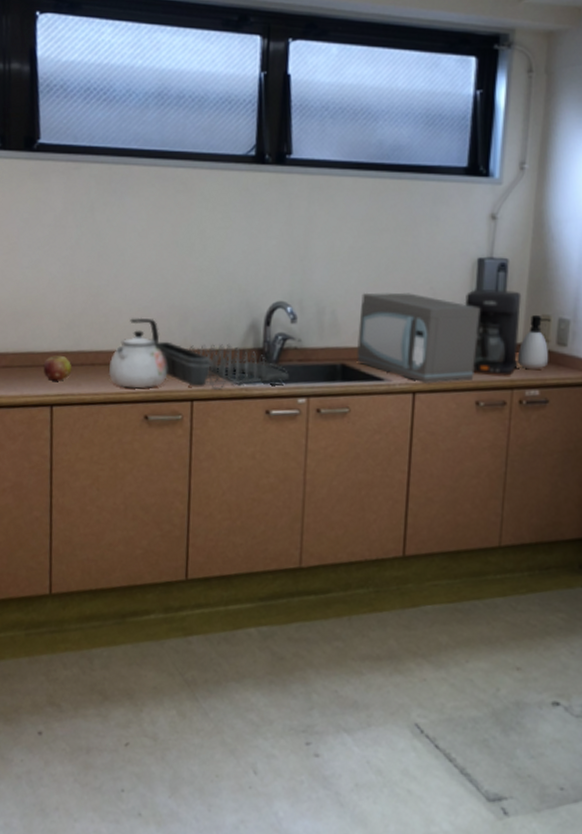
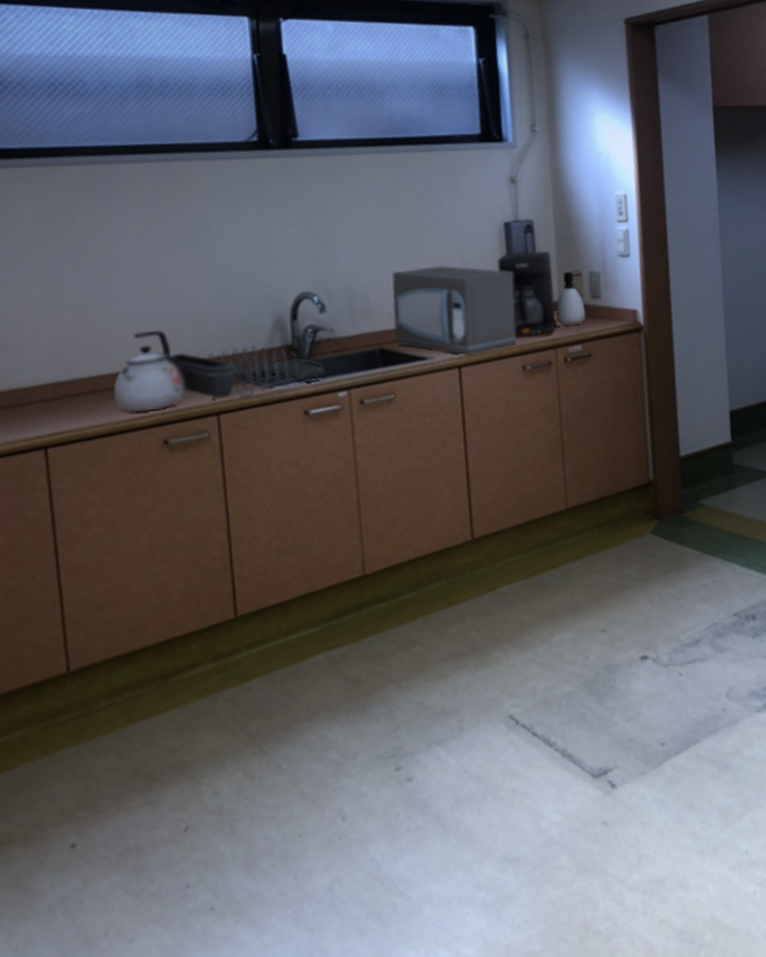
fruit: present [43,356,72,381] -> none [30,388,67,419]

